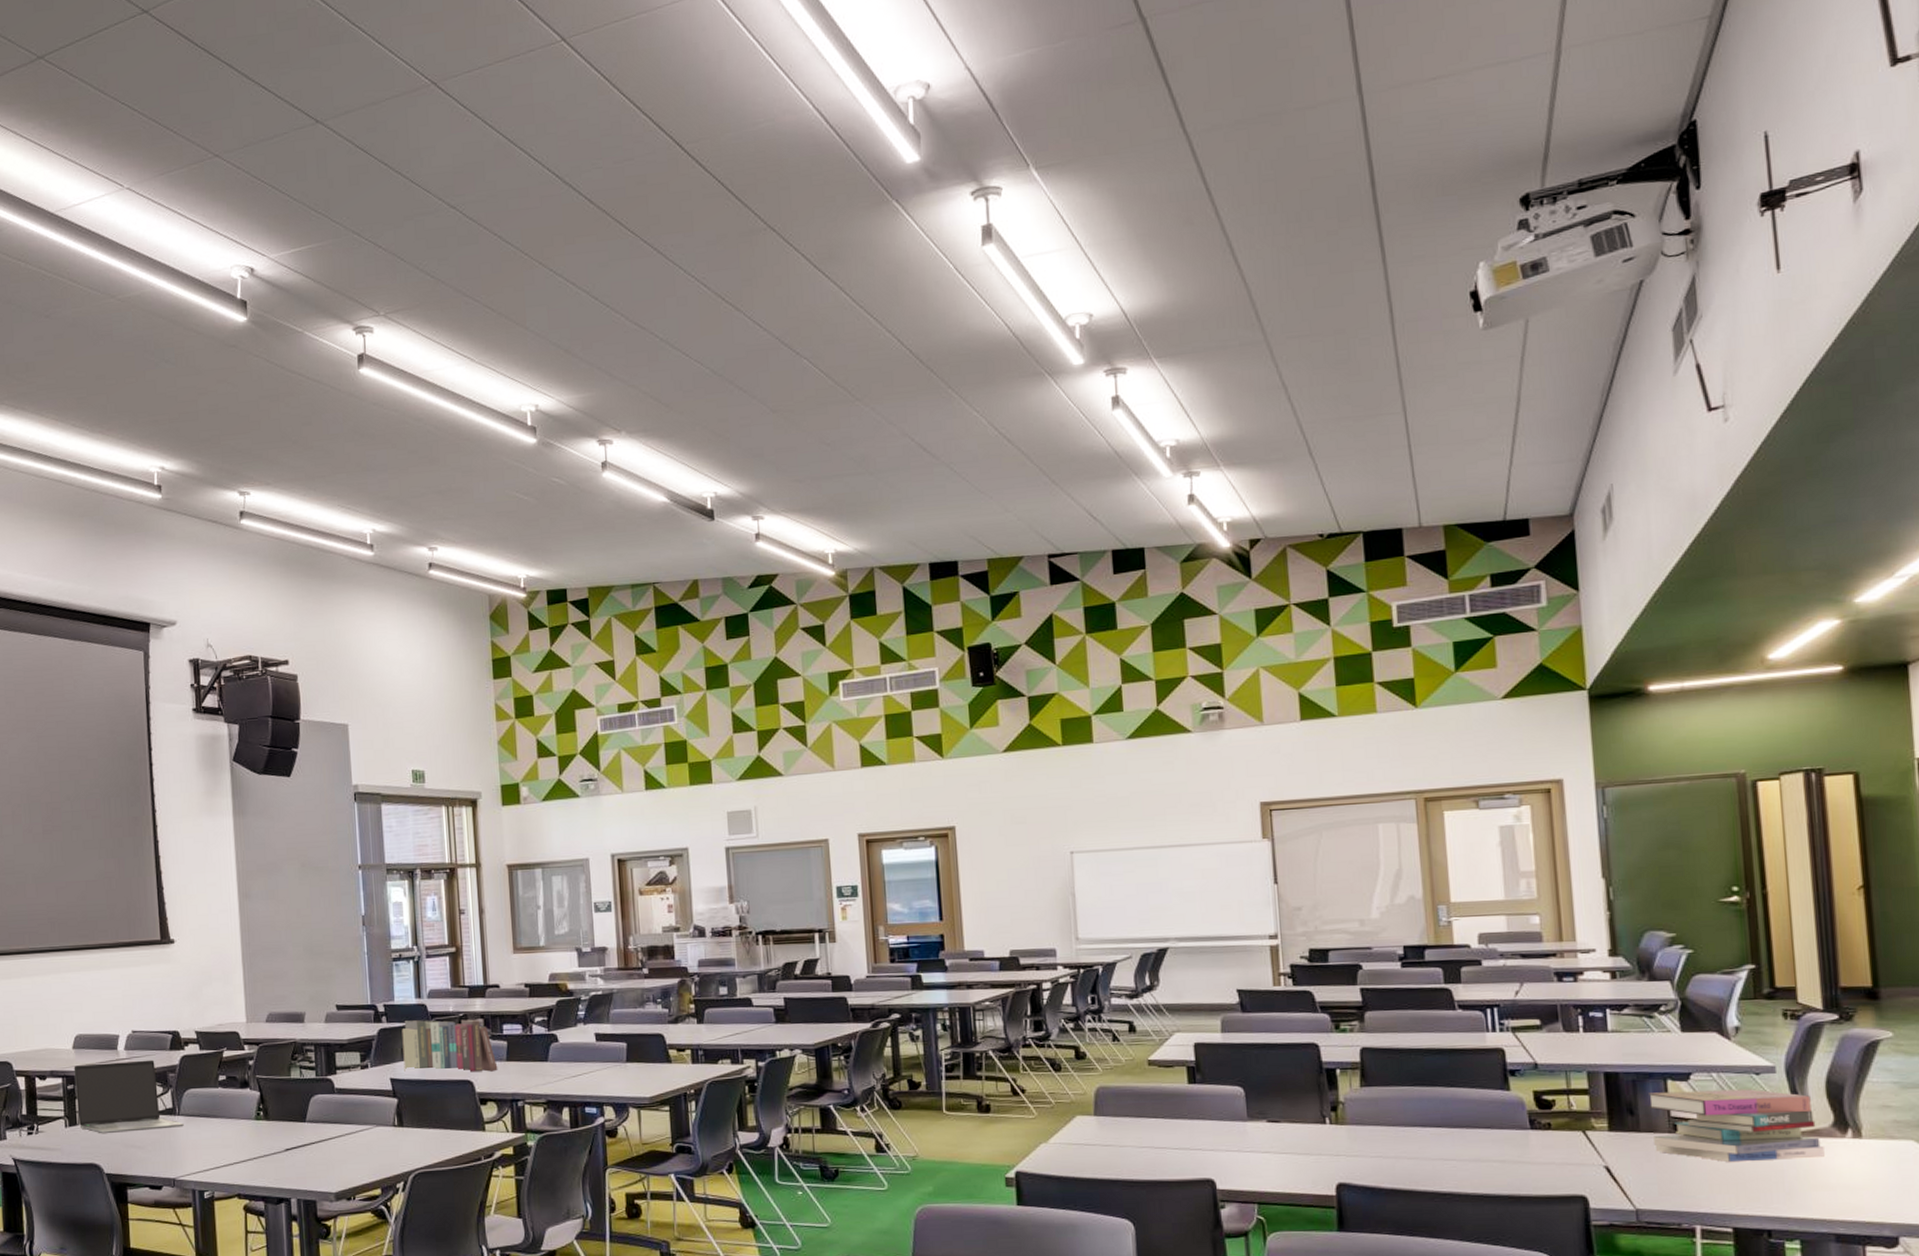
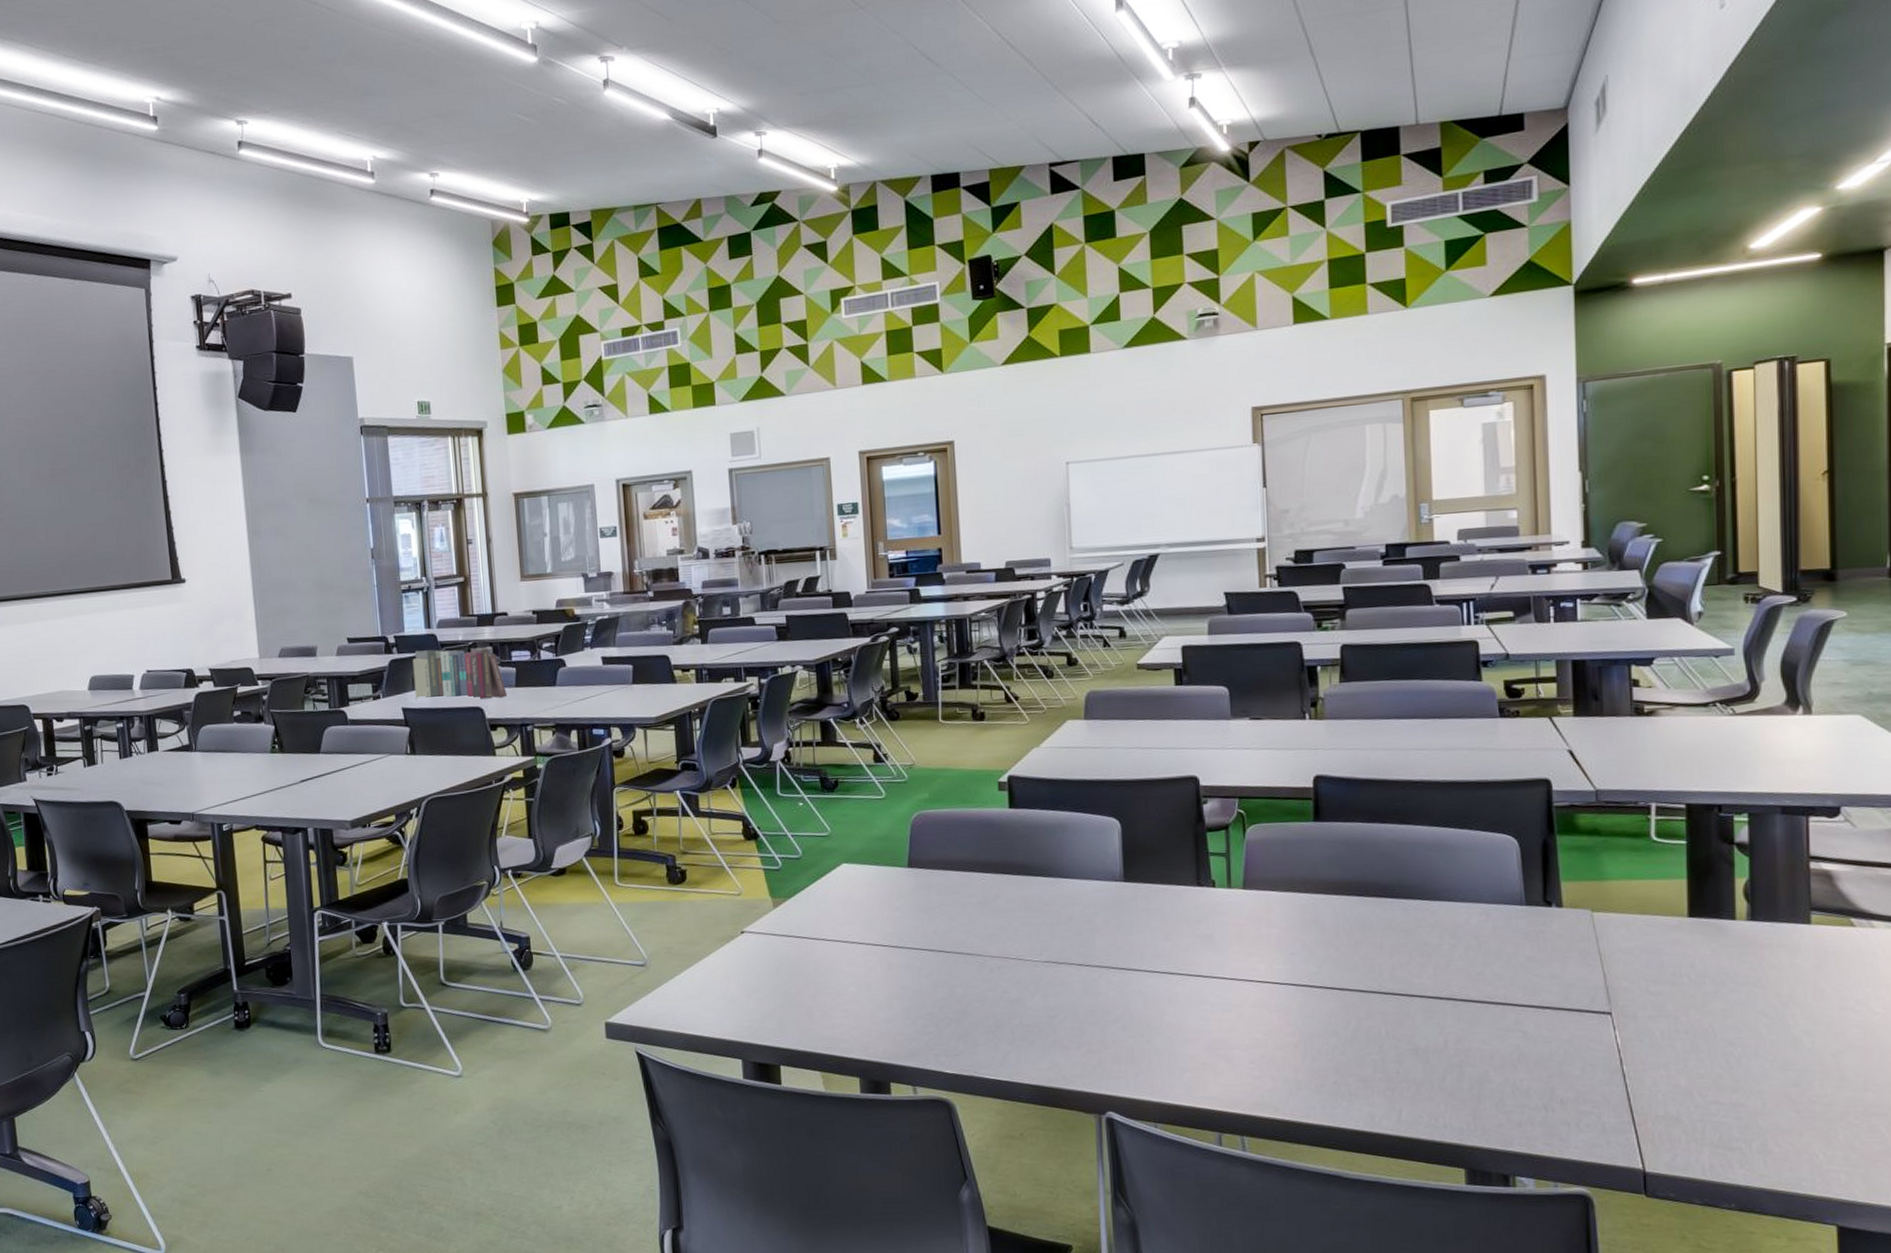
laptop: present [73,1060,184,1134] -> none [90,698,201,773]
books: present [1649,1089,1825,1163] -> none [1613,671,1776,743]

